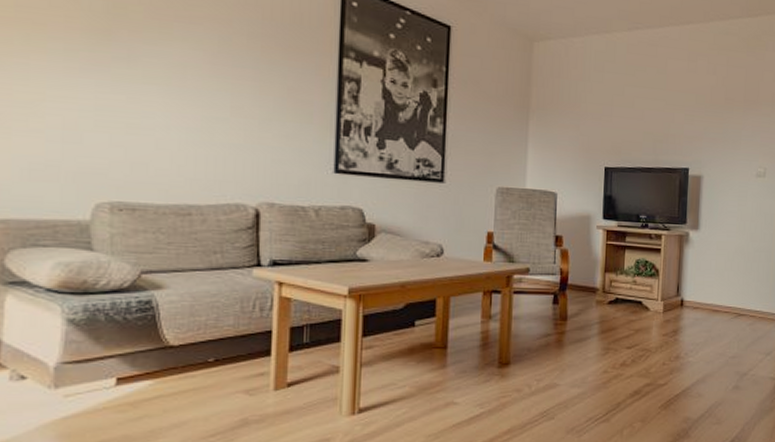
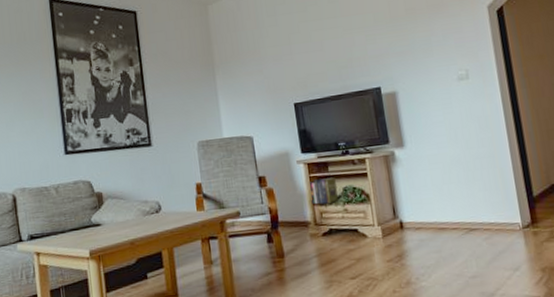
books: none [603,248,631,273] -> present [309,177,338,205]

